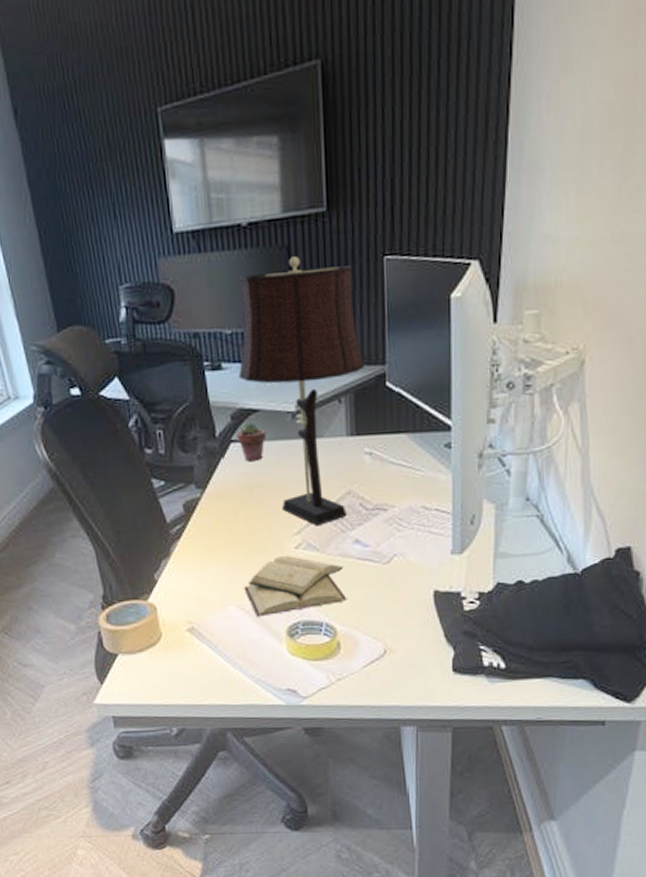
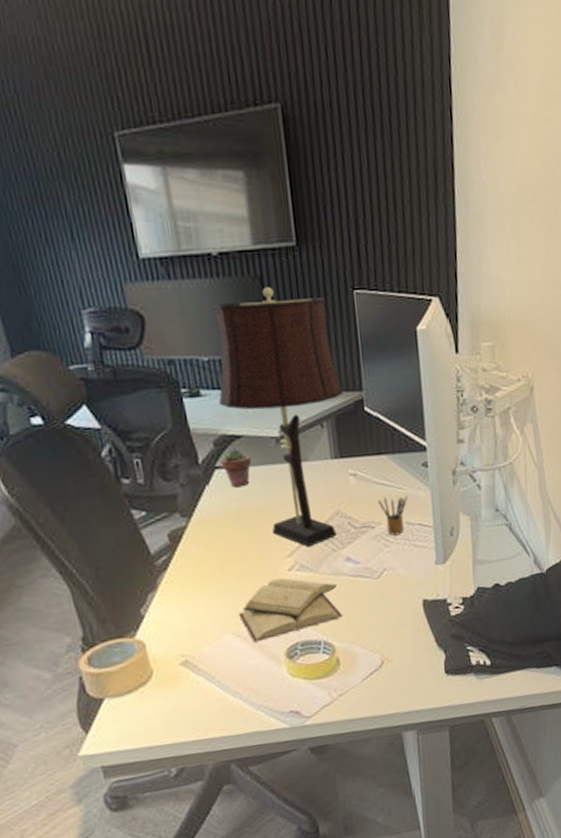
pencil box: none [393,478,426,520] -> present [378,495,408,536]

